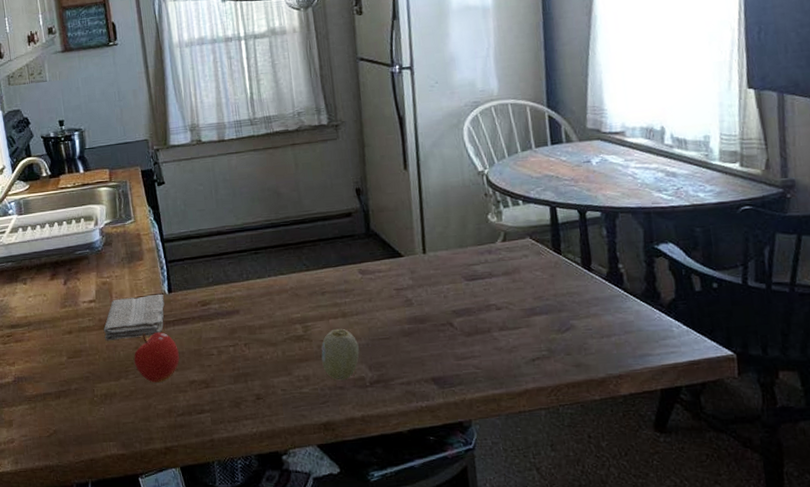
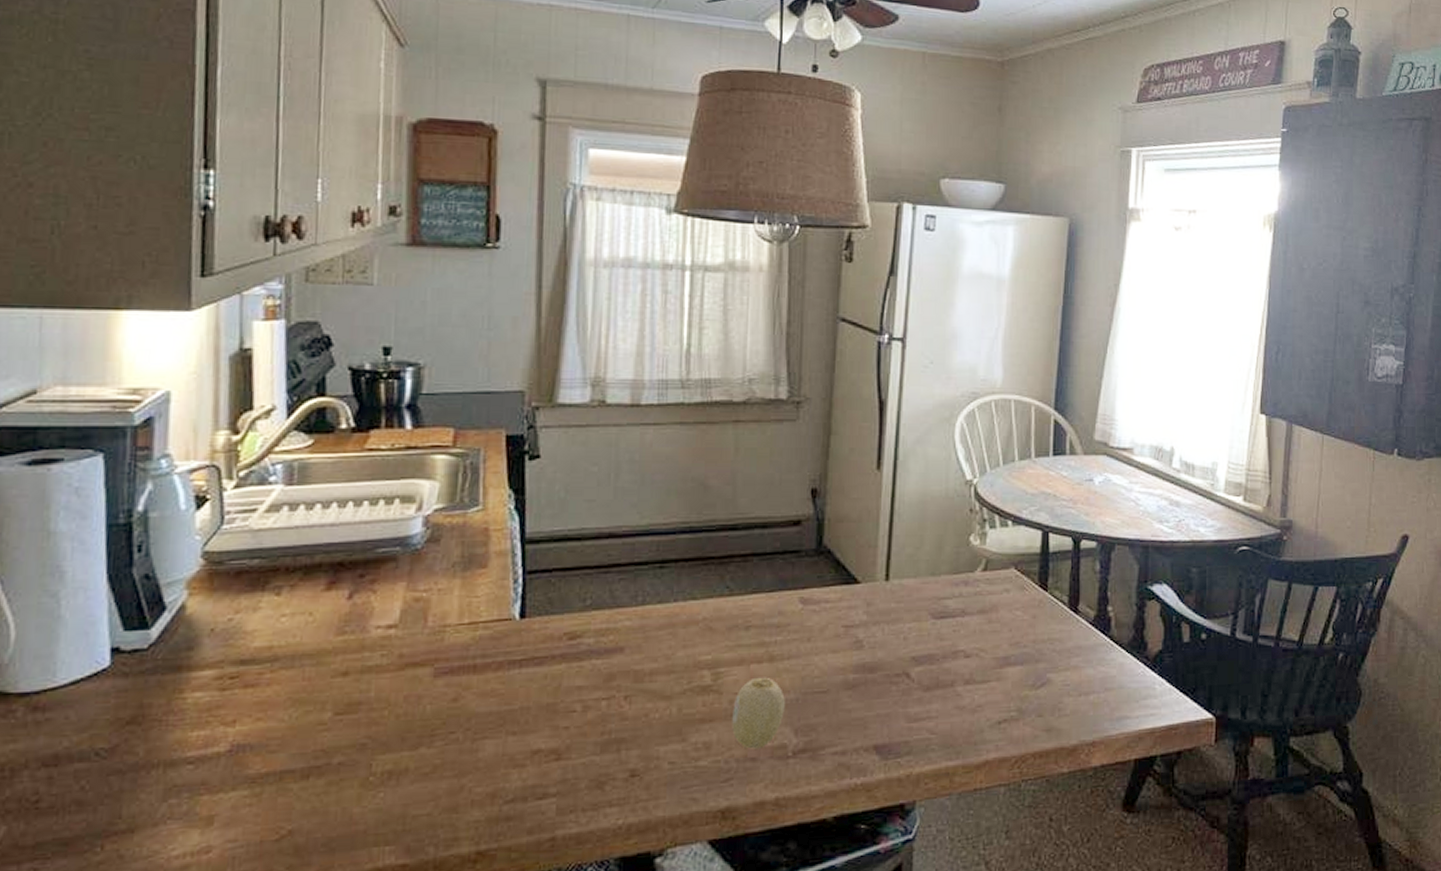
washcloth: present [104,293,165,341] -> none [404,619,511,689]
fruit: present [134,332,180,383] -> none [447,676,522,753]

